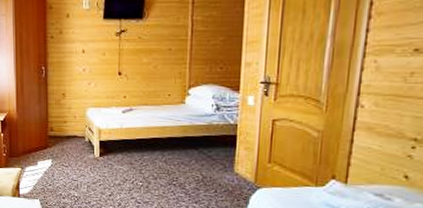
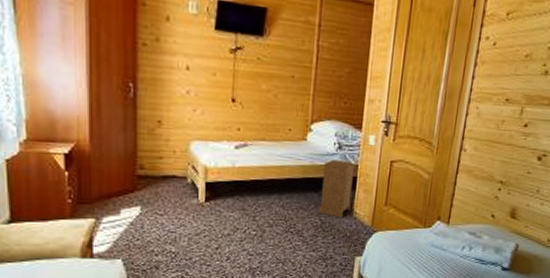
nightstand: none [199,119,233,174] -> present [318,159,354,218]

